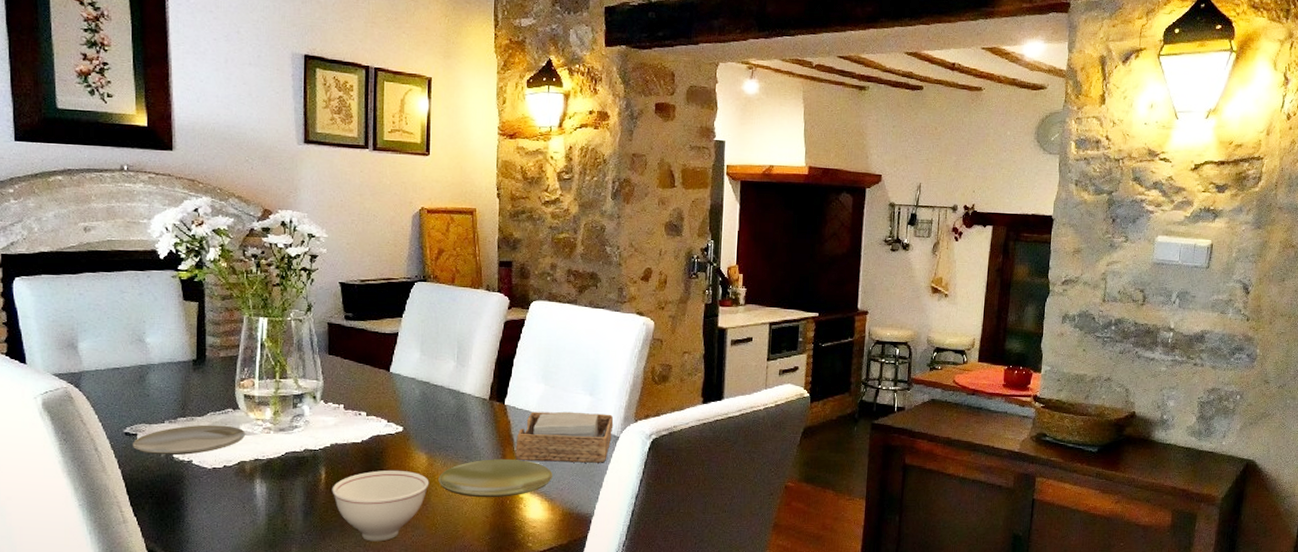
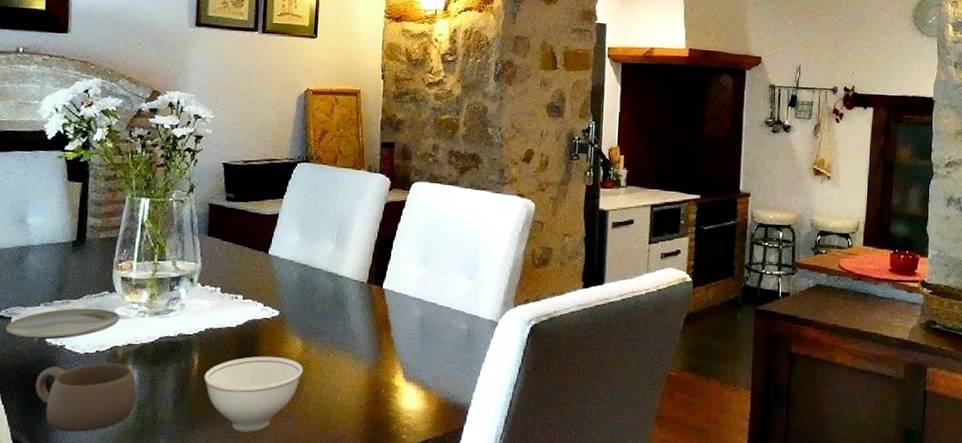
cup: none [166,477,267,542] -> present [36,363,137,432]
plate: present [438,459,552,498] -> none [312,345,429,387]
napkin holder: present [515,411,614,463] -> none [392,295,493,350]

